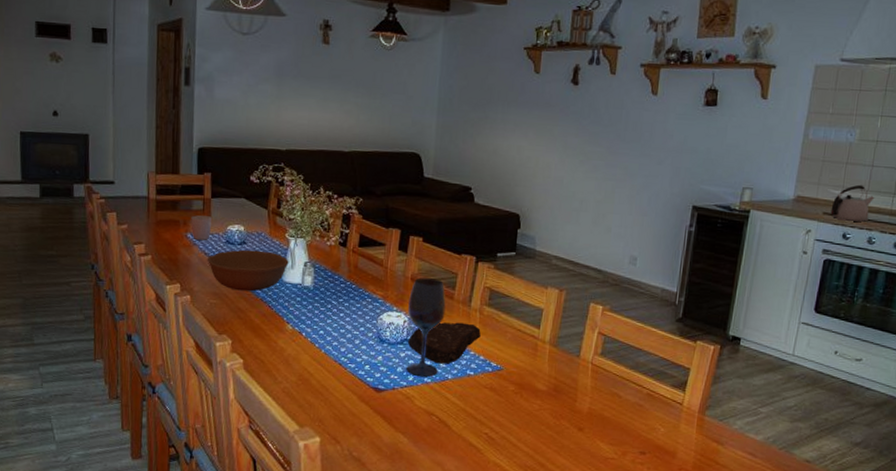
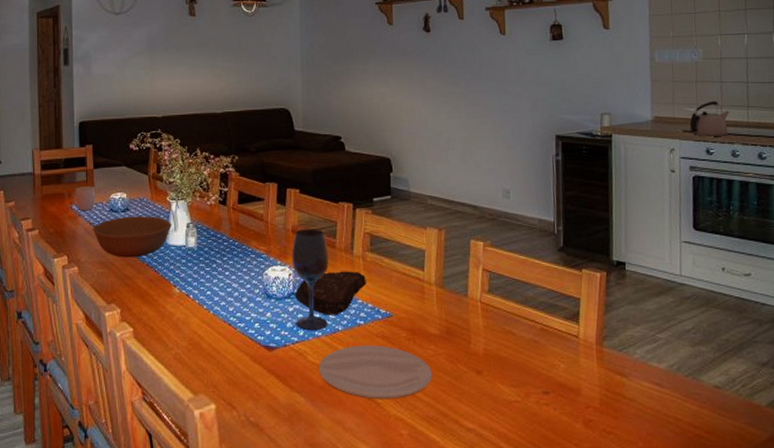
plate: none [424,394,536,448] -> present [319,345,433,400]

